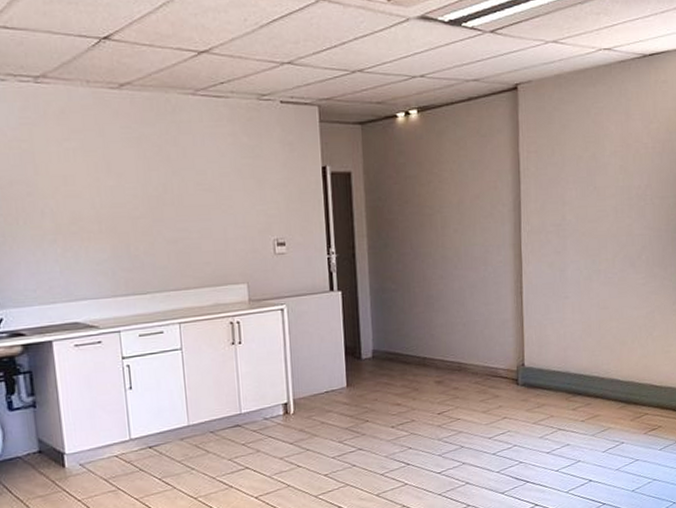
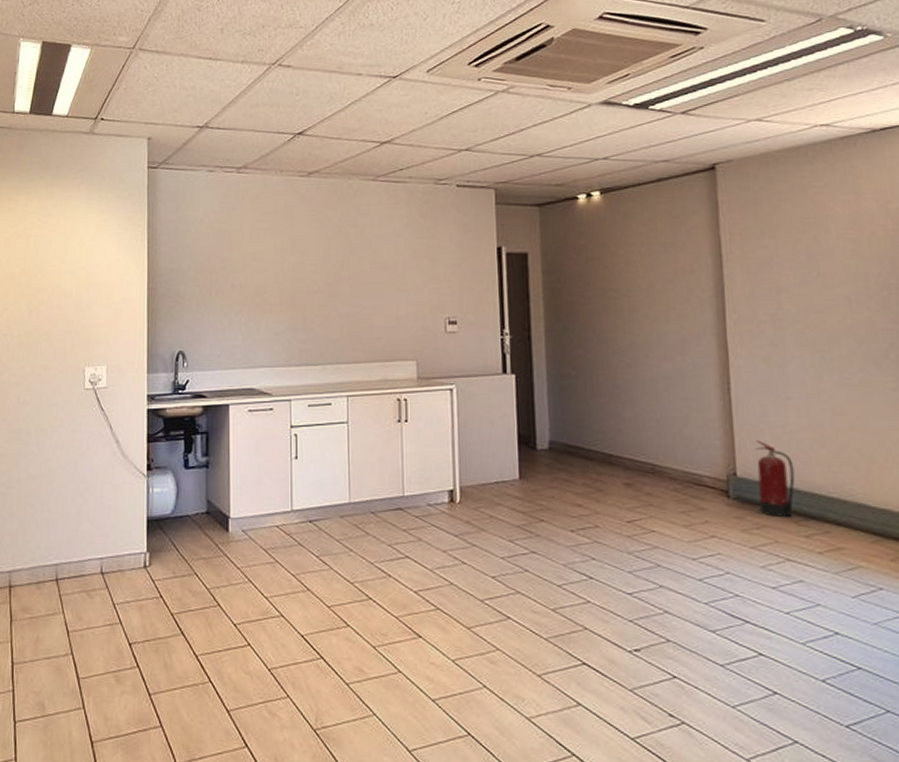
fire extinguisher: none [540,335,568,397] -> present [756,441,795,517]

